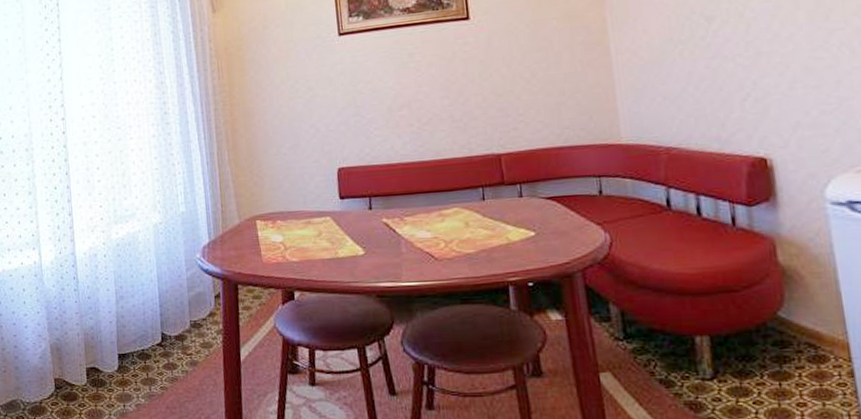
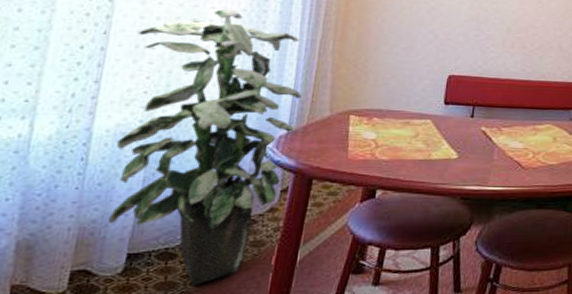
indoor plant: none [87,138,216,381] -> present [108,9,302,285]

